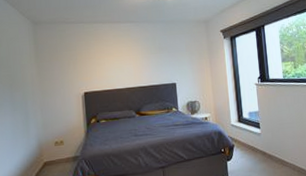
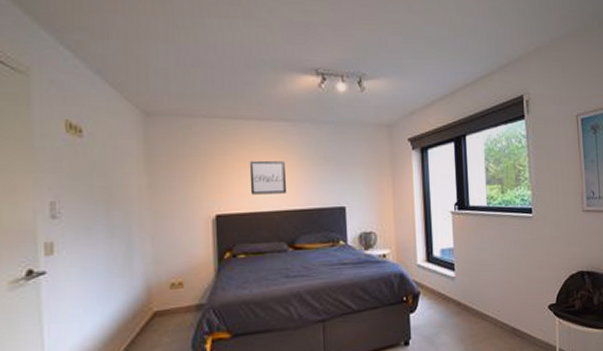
wall art: none [106,52,134,77] -> present [249,160,287,195]

